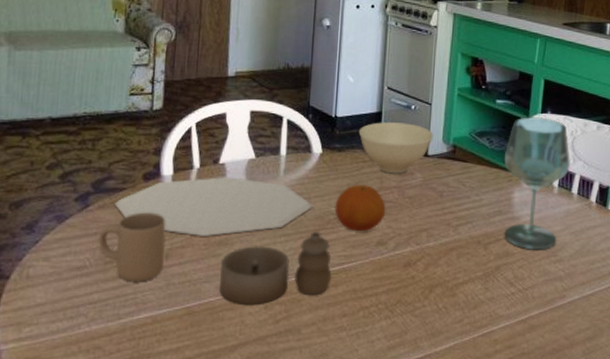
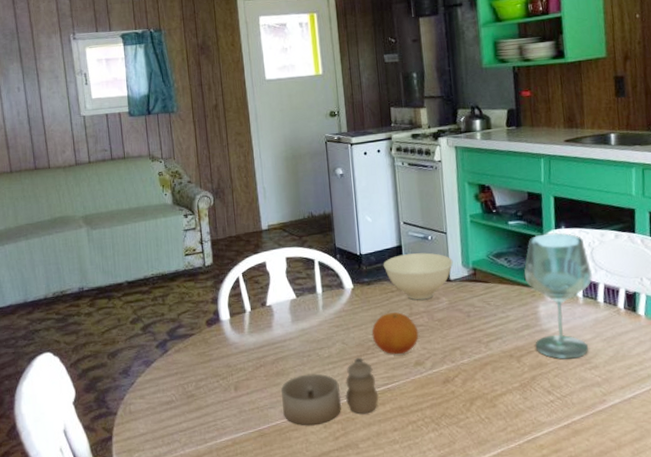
mug: present [98,212,166,281] -> none [179,352,234,411]
placemat: present [114,177,313,236] -> none [187,316,352,369]

